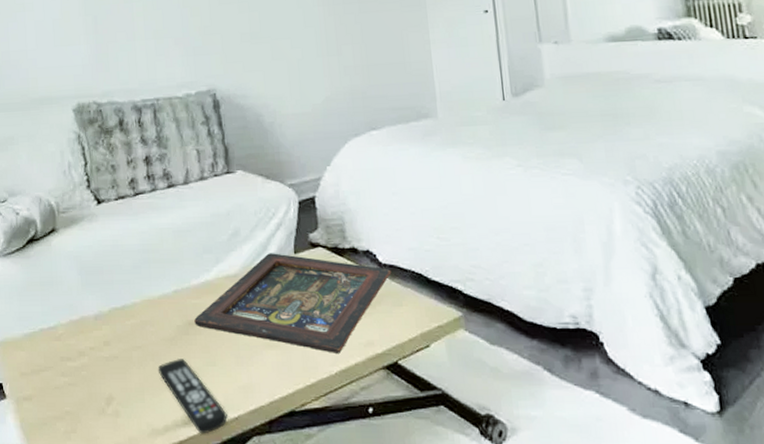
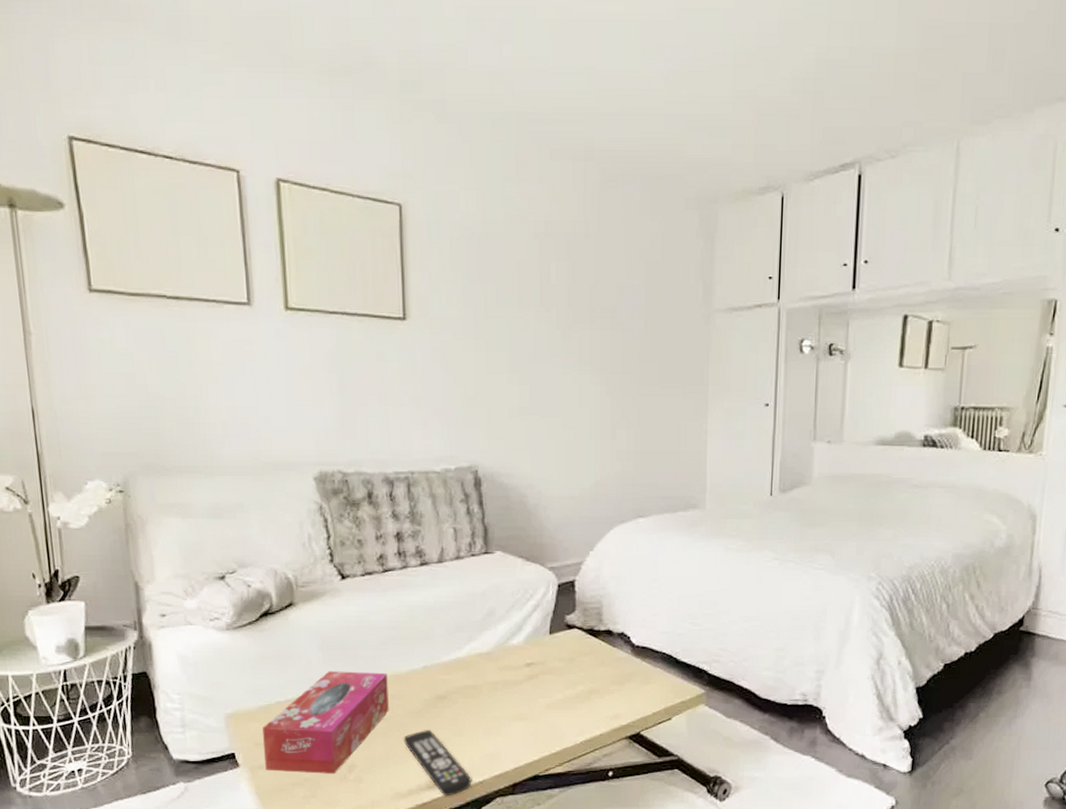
tissue box: none [28,296,143,407] -> present [263,671,389,774]
religious icon: present [194,253,392,353] -> none [443,633,643,725]

